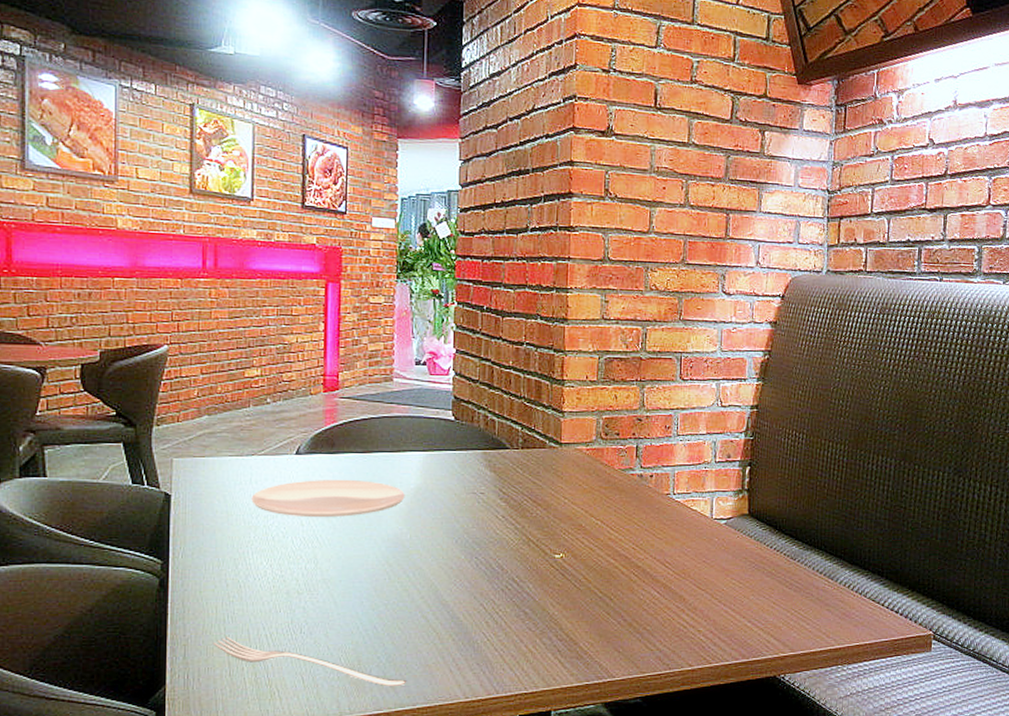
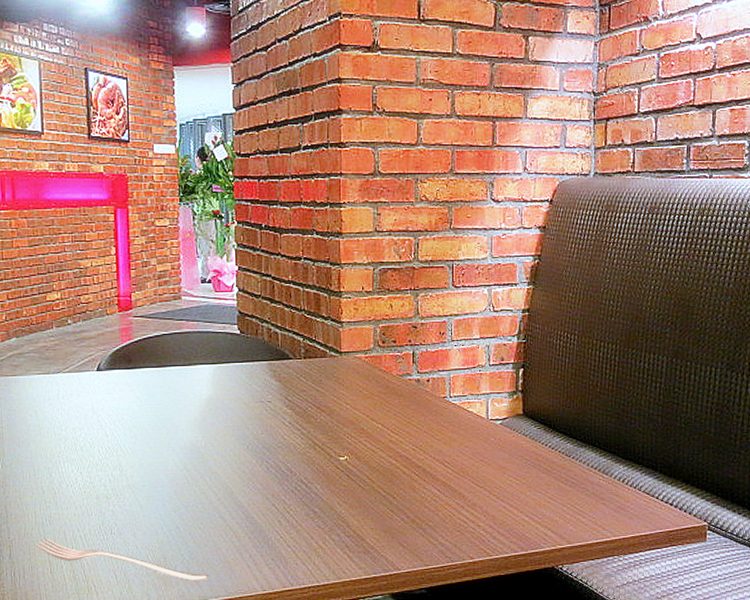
plate: present [251,479,405,518] -> none [59,392,198,429]

